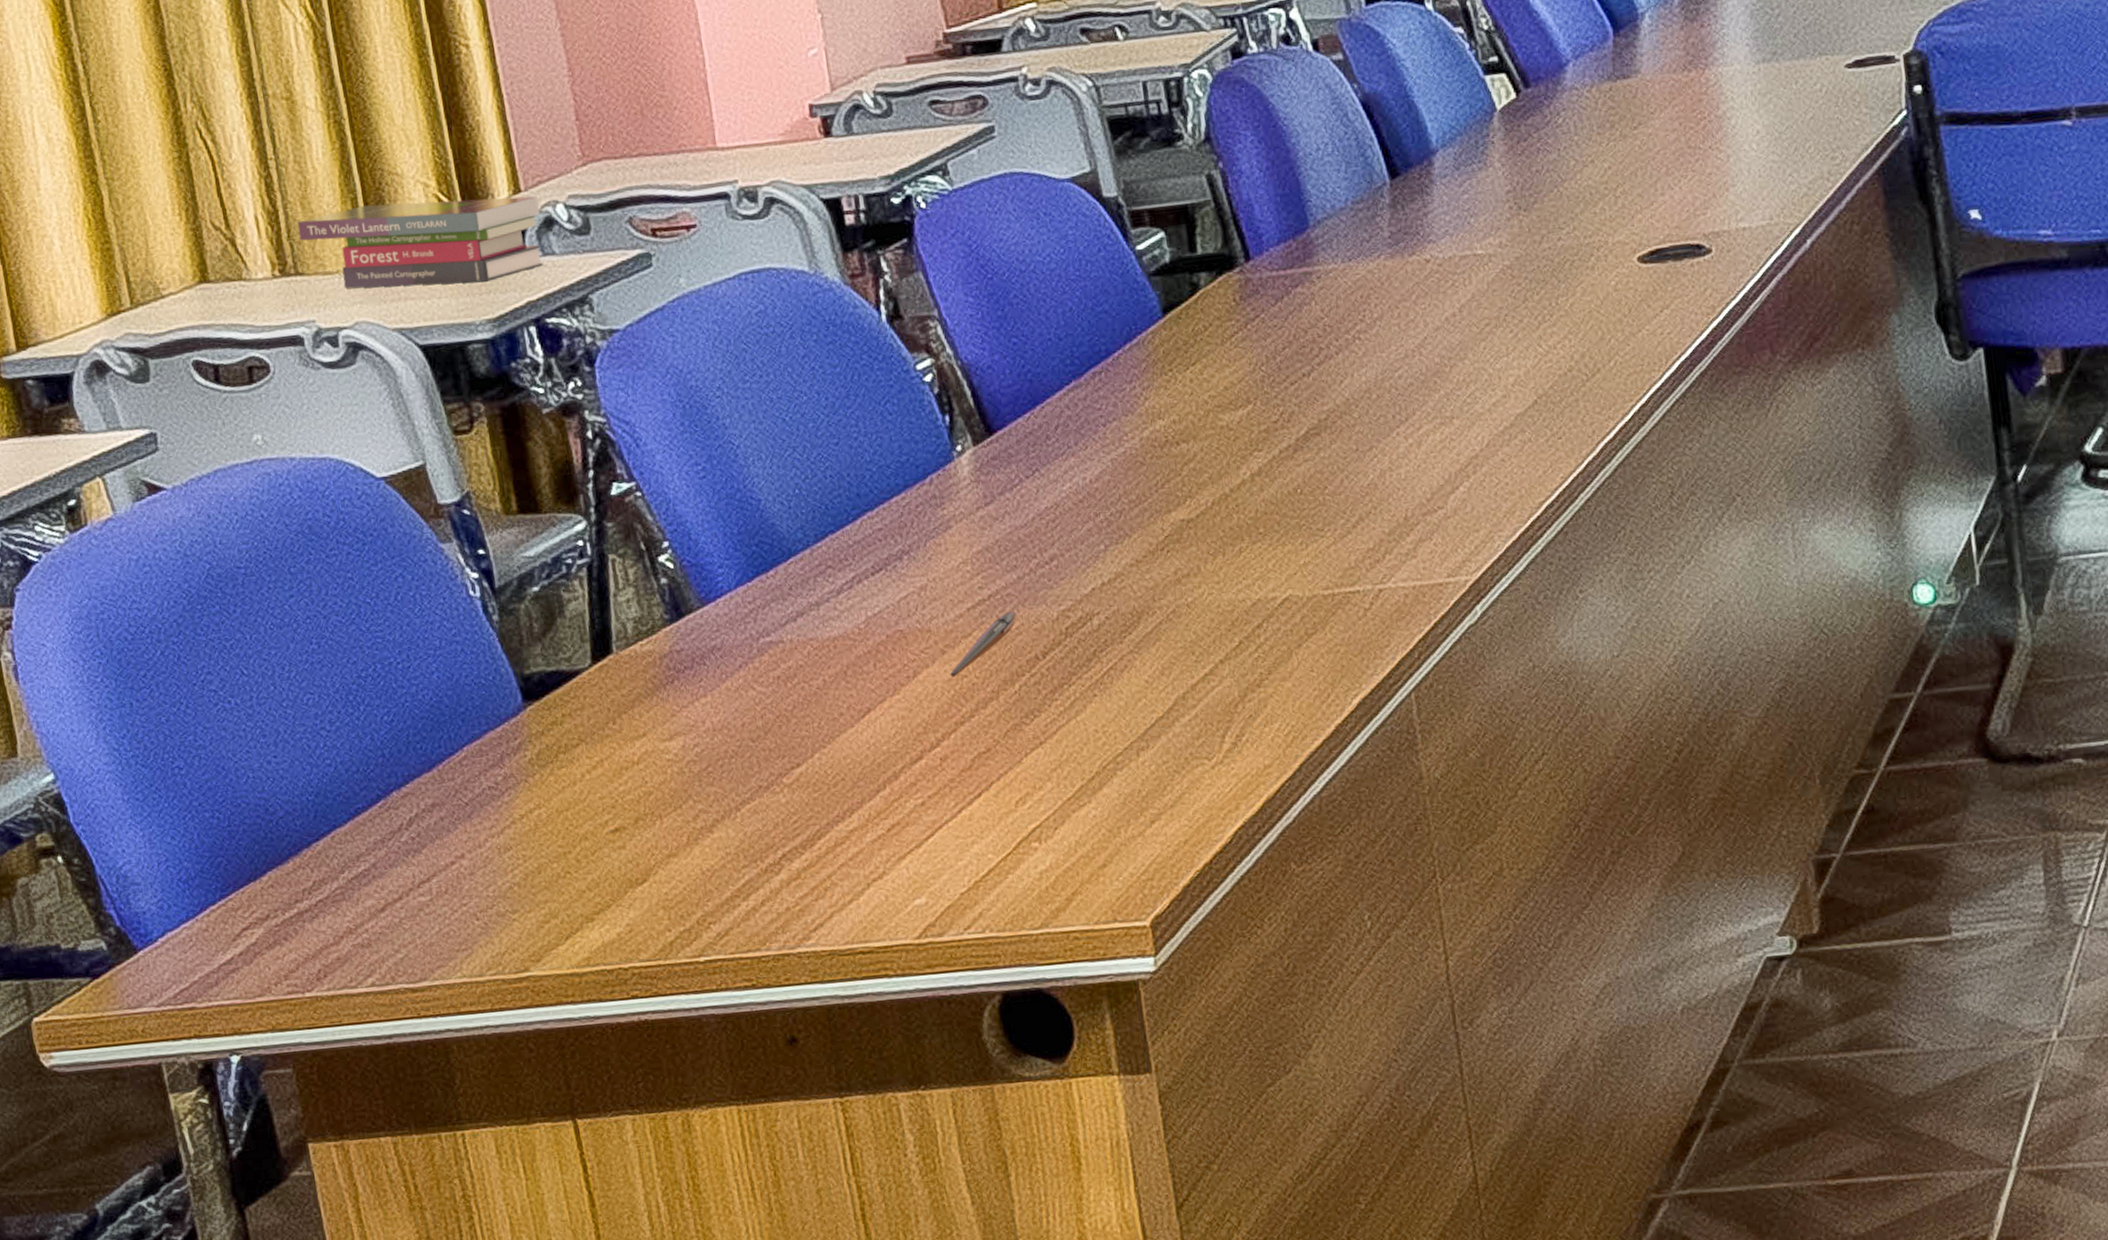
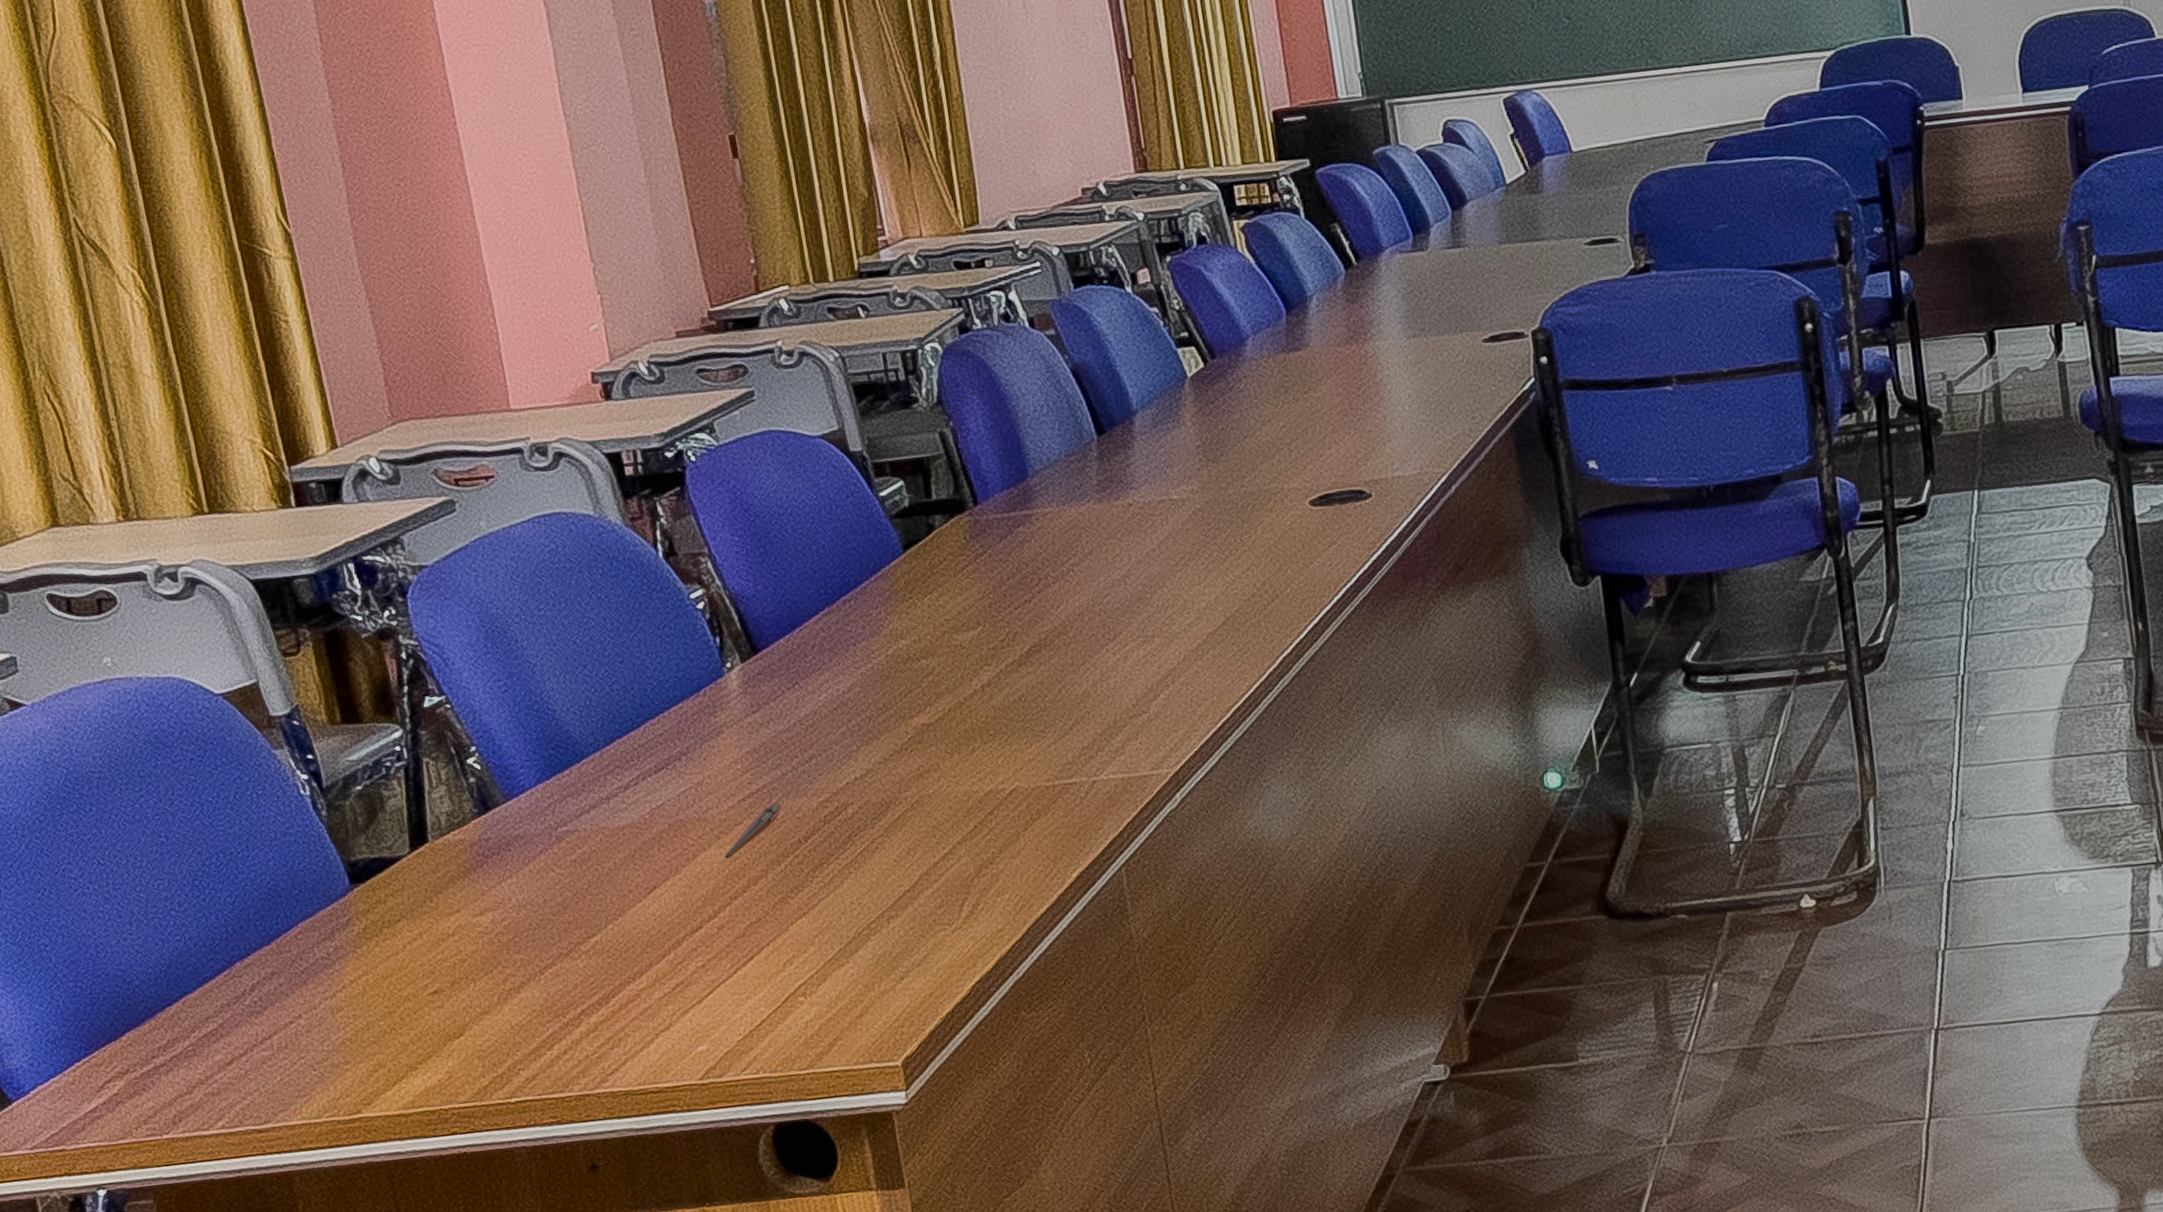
books: present [297,196,543,289] -> none [137,451,359,531]

